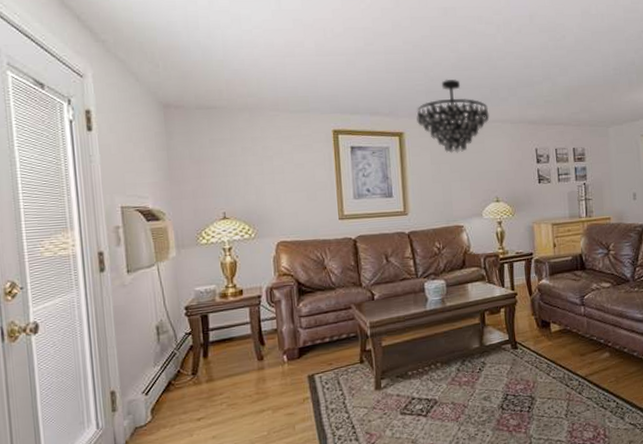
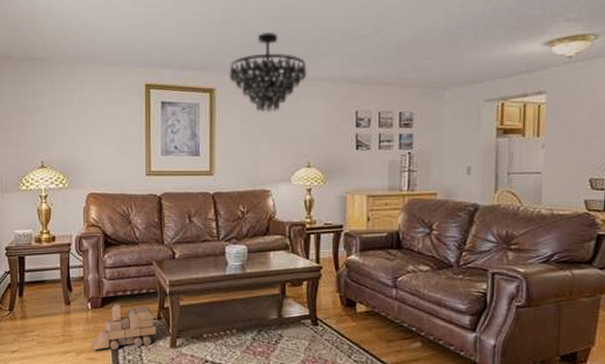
toy train: none [290,351,360,405] -> present [92,303,157,351]

